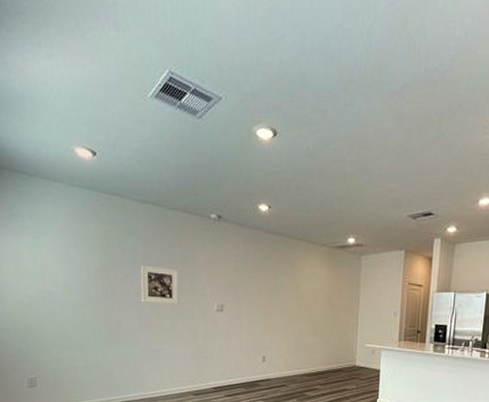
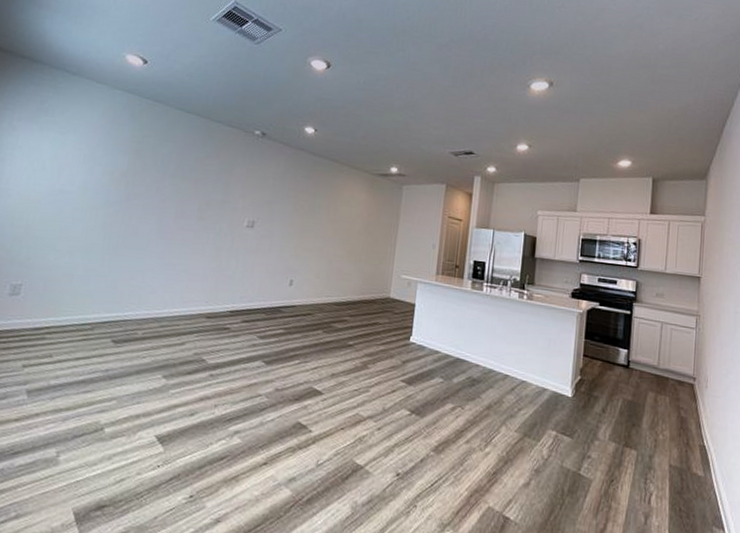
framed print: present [140,265,178,305] -> none [165,172,211,217]

